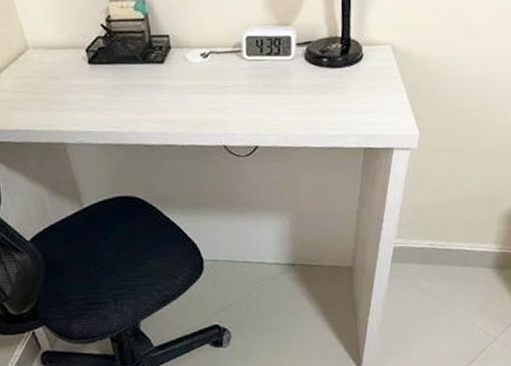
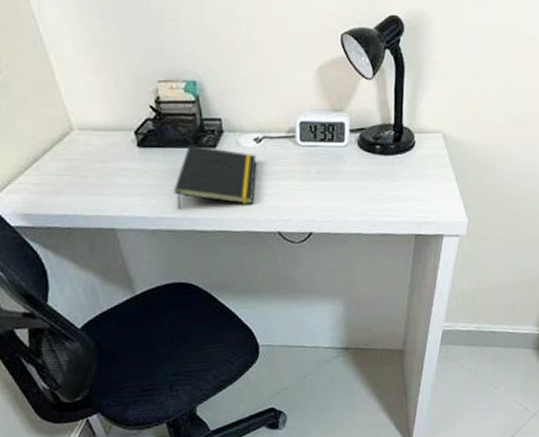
notepad: none [122,61,203,124] -> present [174,145,257,209]

